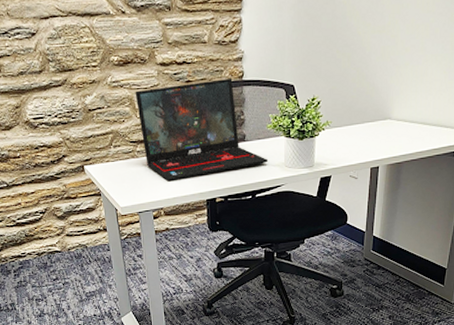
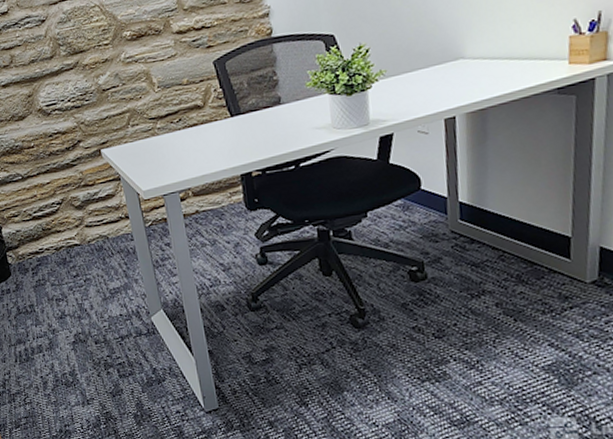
laptop: present [135,79,269,182] -> none [151,37,312,158]

